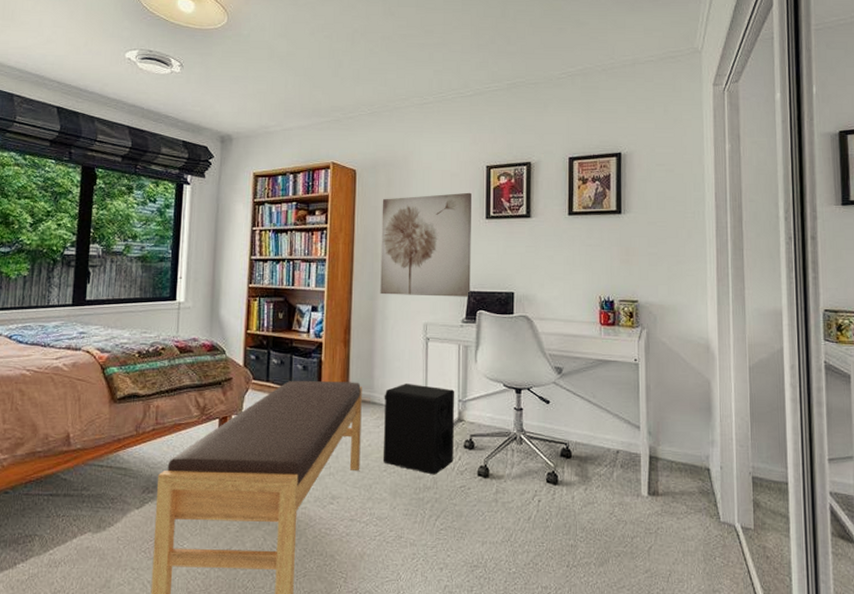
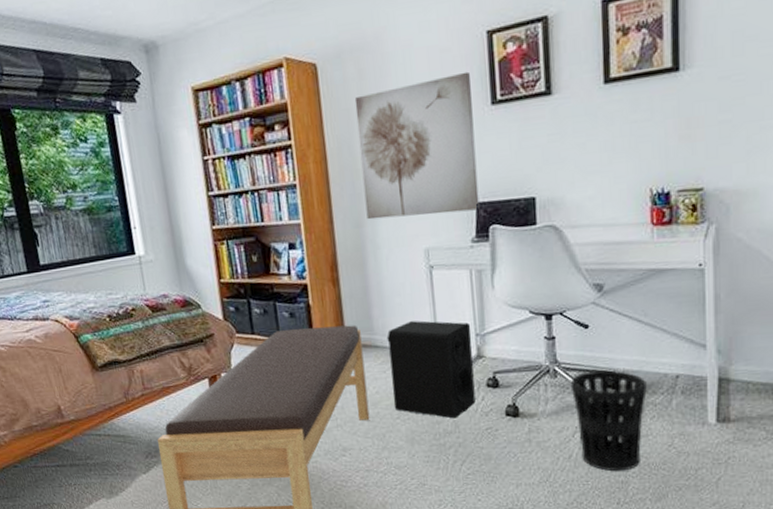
wastebasket: none [533,440,594,535] -> present [570,369,647,472]

